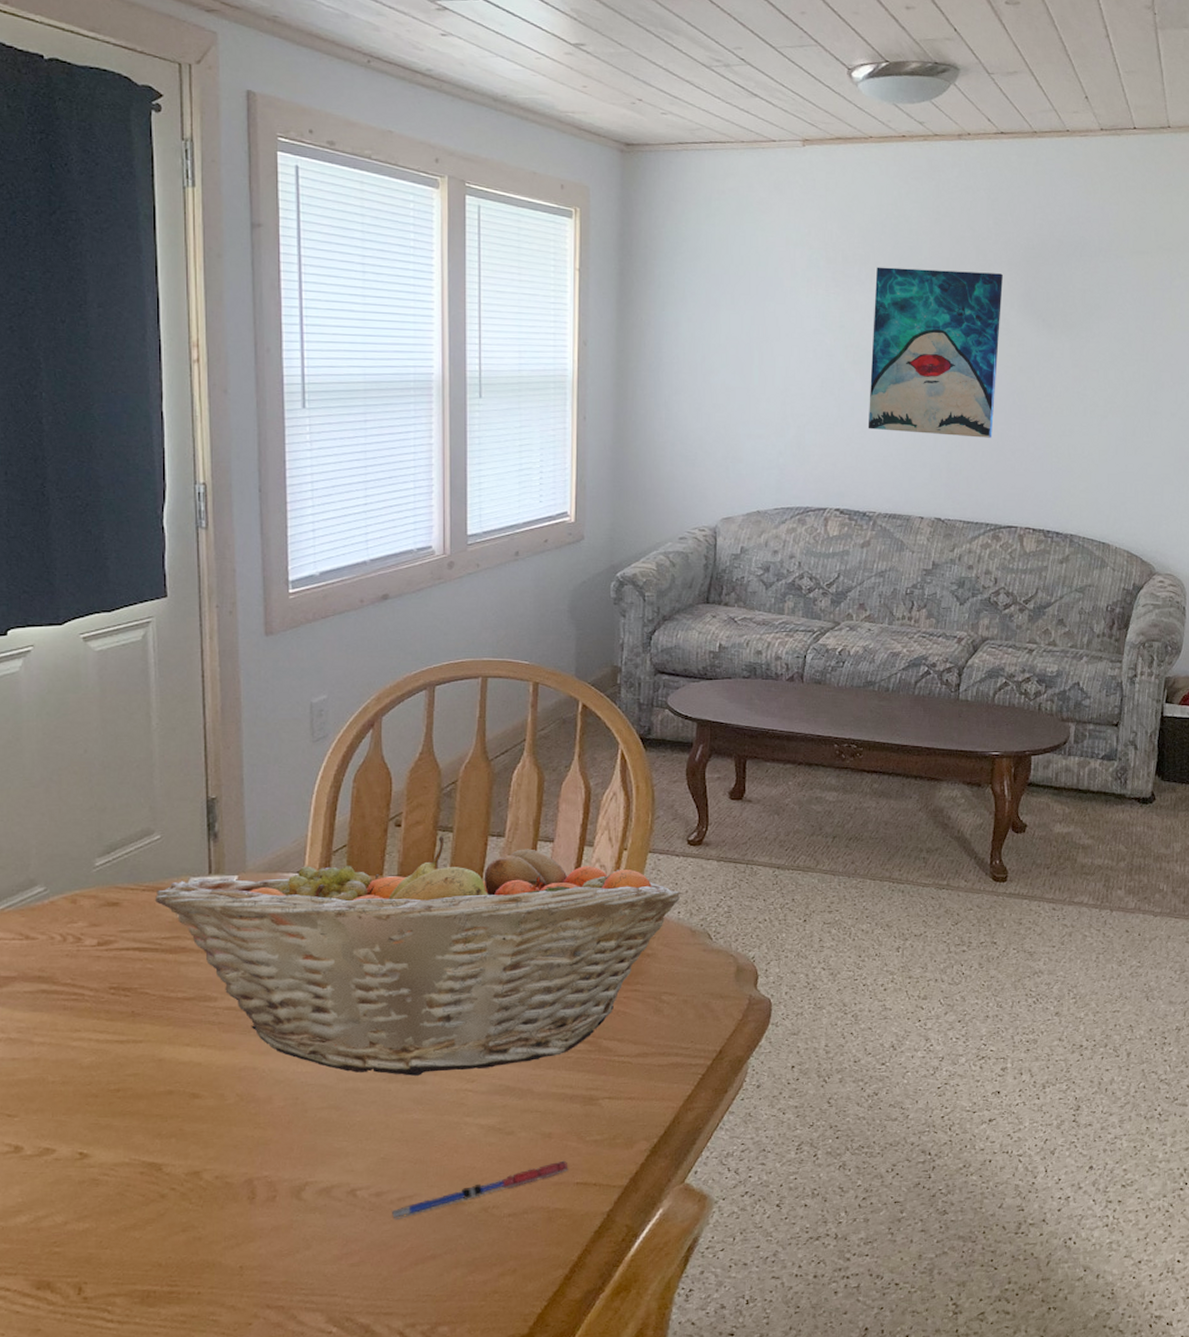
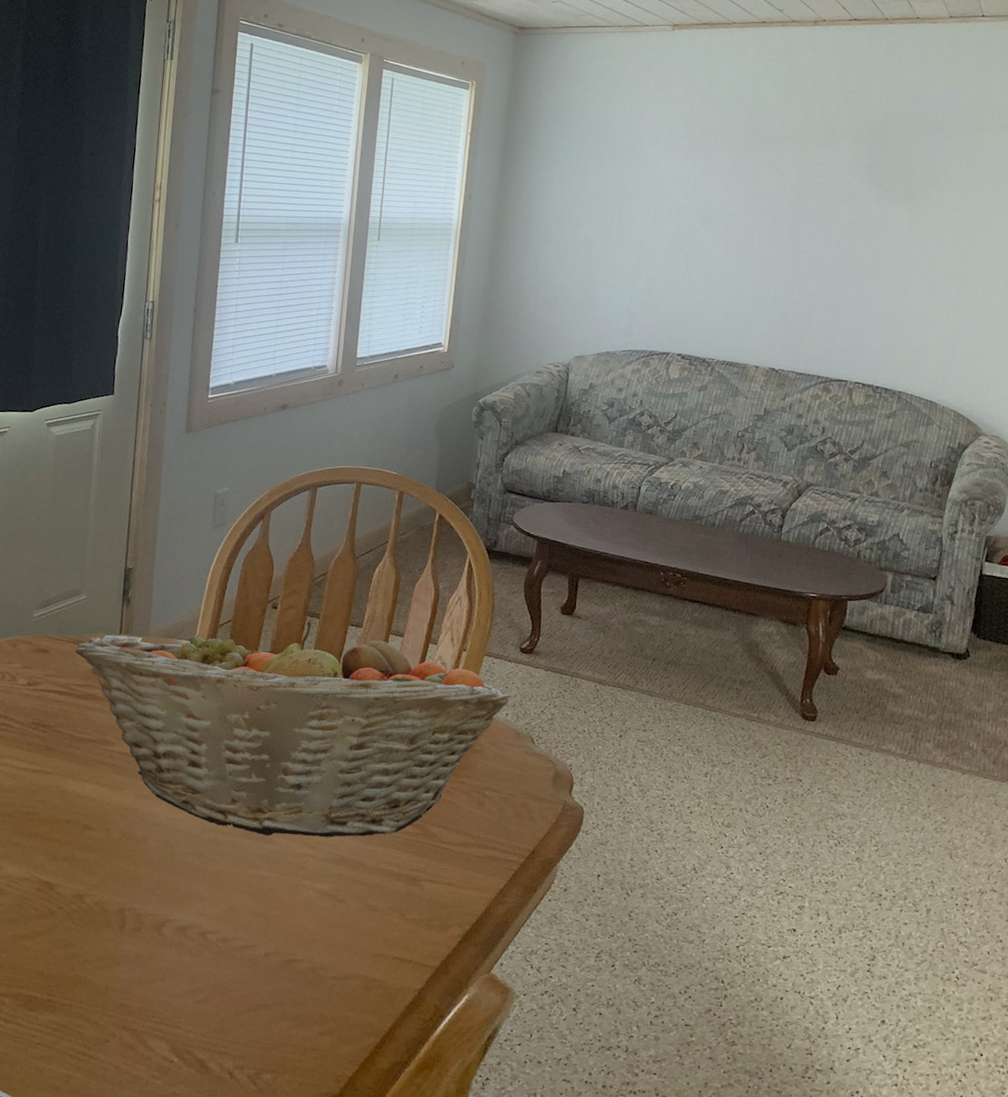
pen: present [392,1160,569,1220] -> none [234,934,389,966]
wall art: present [868,267,1003,438] -> none [712,137,848,297]

